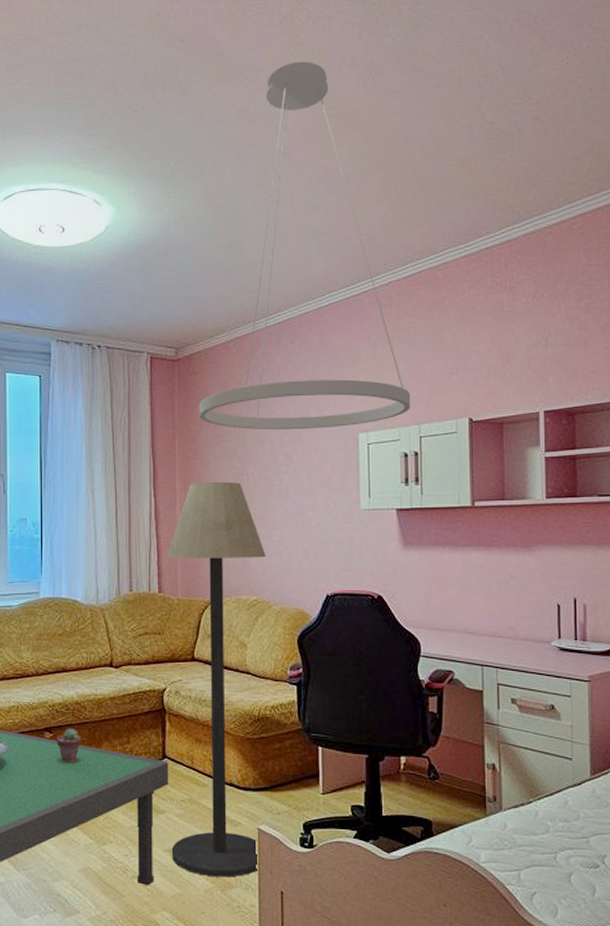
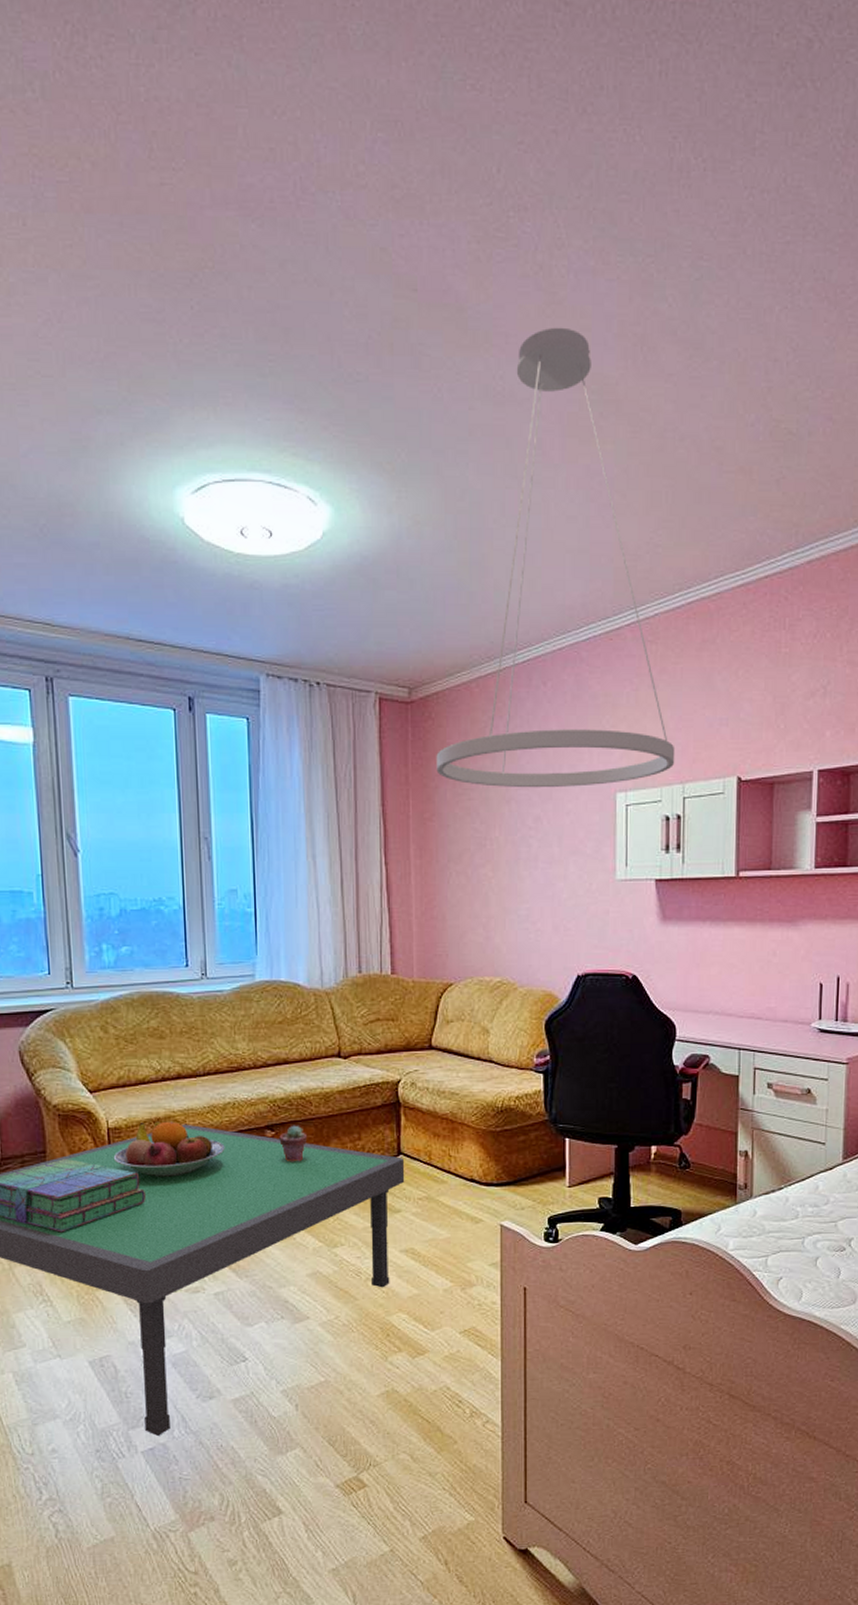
floor lamp: present [167,481,266,877] -> none [400,847,512,1276]

